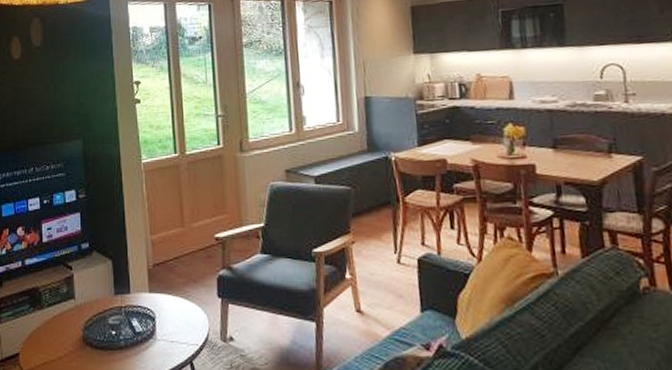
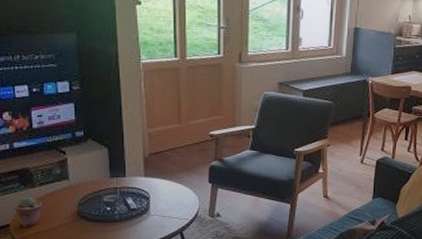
potted succulent: none [24,319,50,356] -> present [15,196,43,227]

